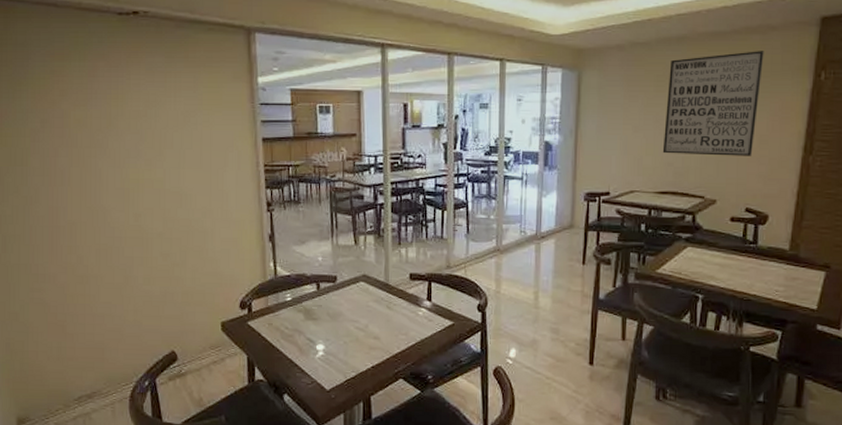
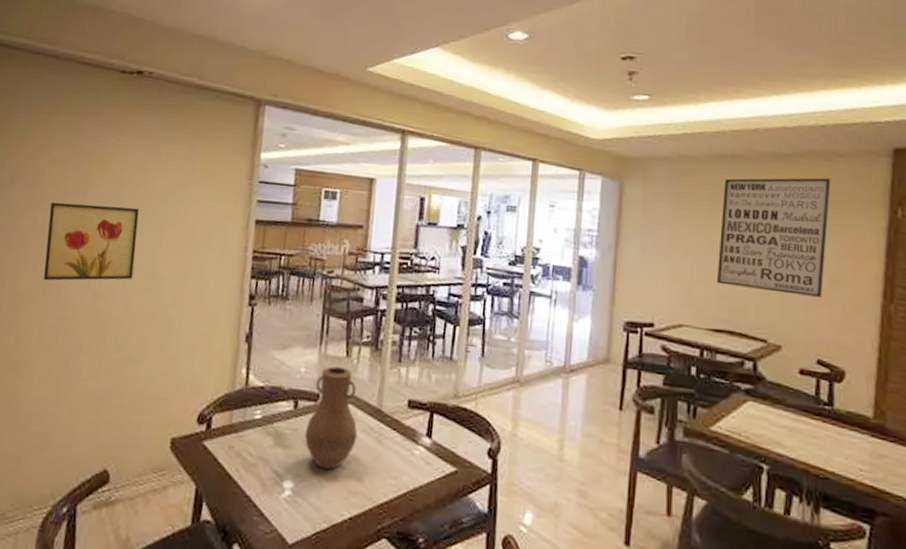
wall art: none [81,138,165,208] -> present [43,202,139,281]
vase: none [328,254,371,333] -> present [304,366,358,470]

